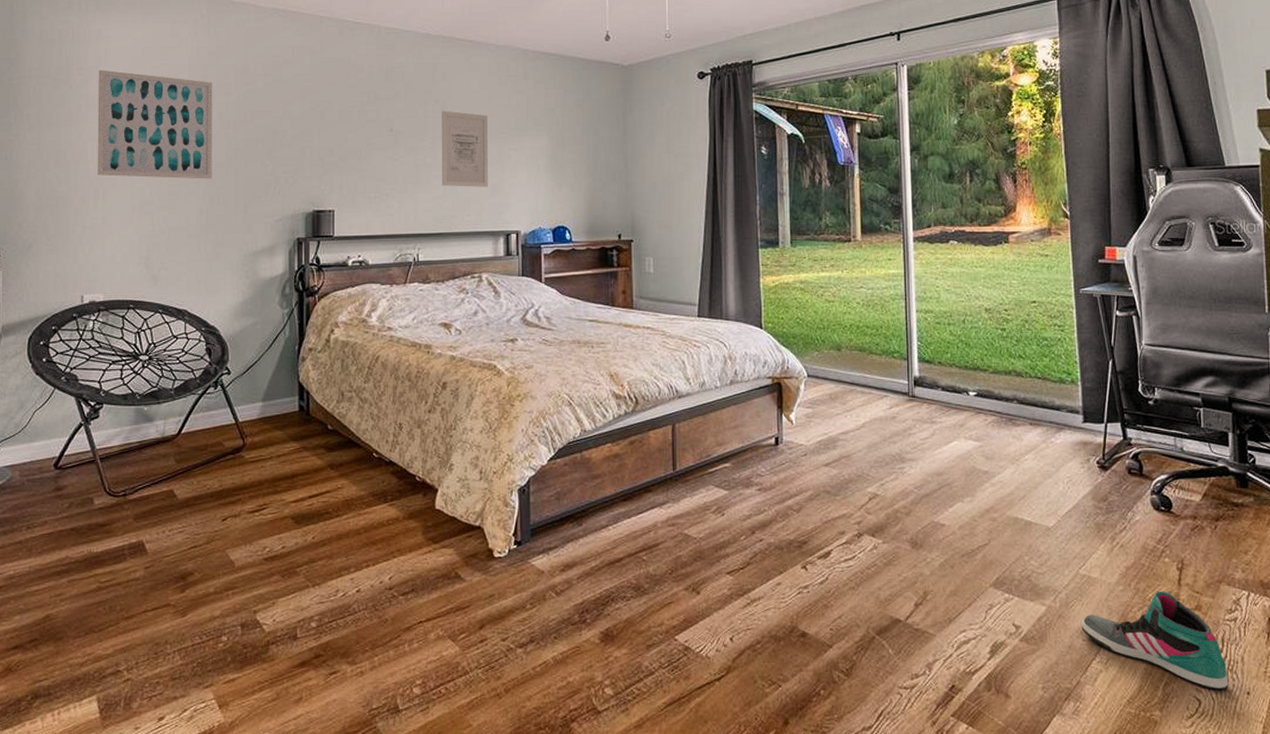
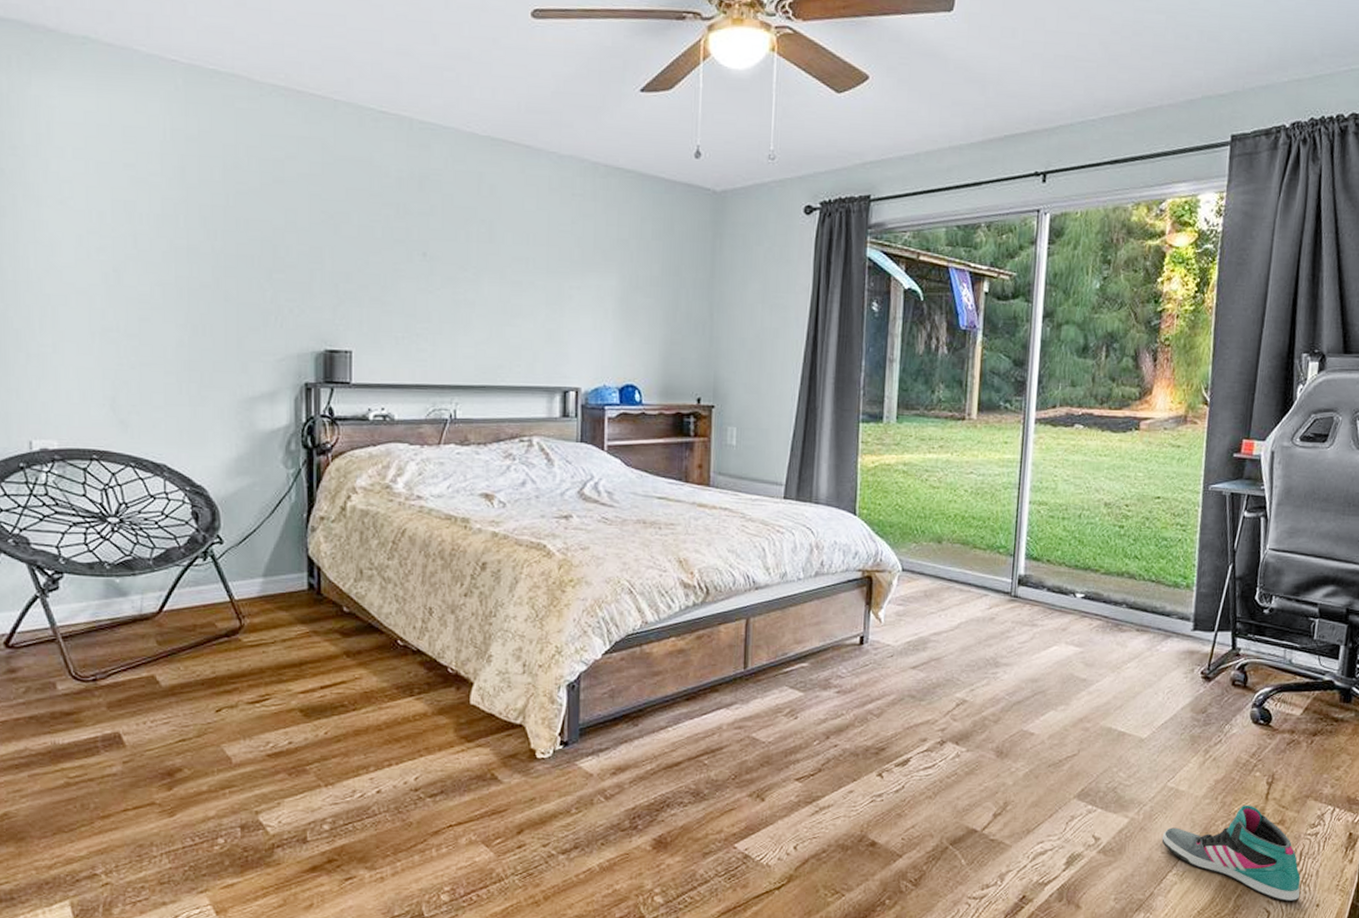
wall art: present [97,69,213,179] -> none [38,150,195,303]
wall art: present [442,110,488,187] -> none [487,233,546,333]

